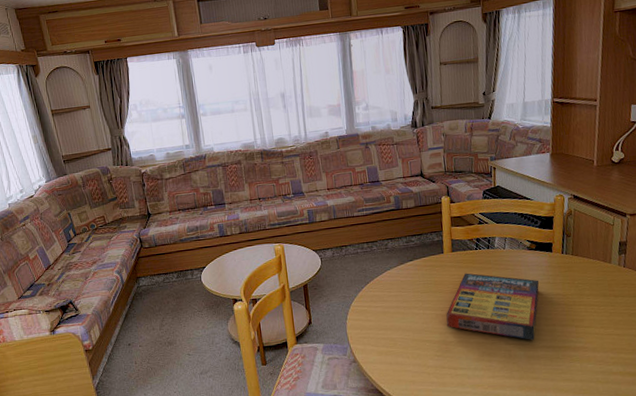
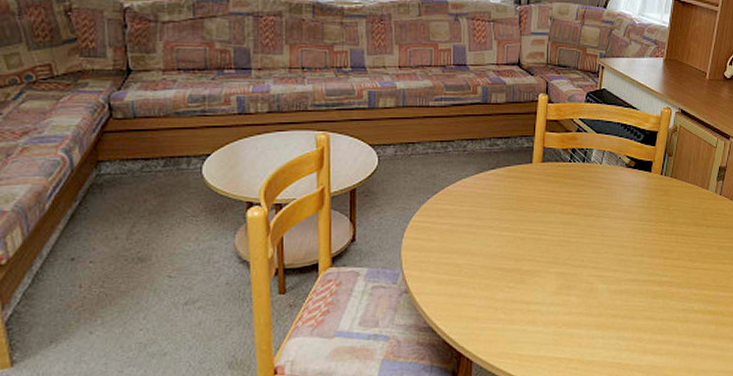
game compilation box: present [446,273,539,341] -> none [524,189,634,273]

